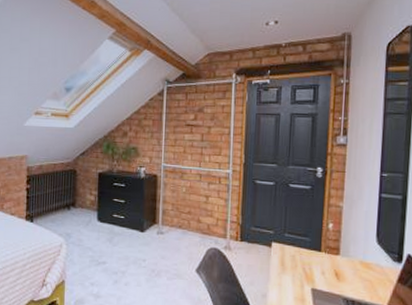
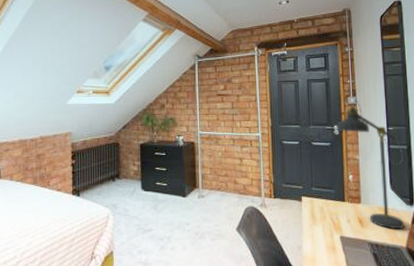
desk lamp: none [319,141,396,287] -> present [336,101,405,230]

